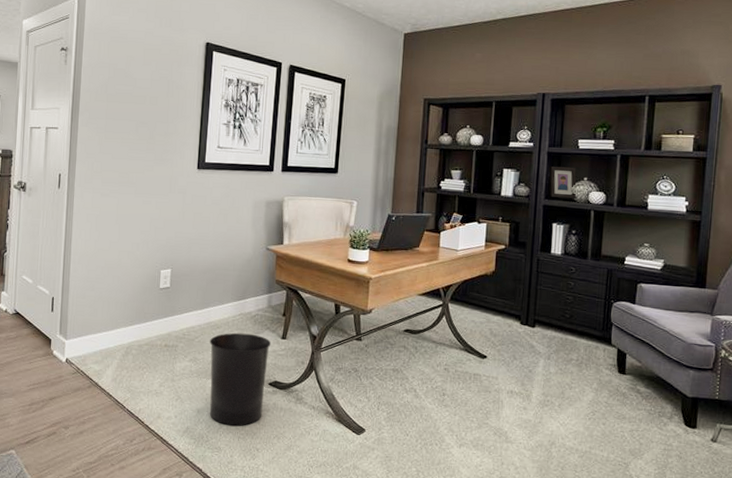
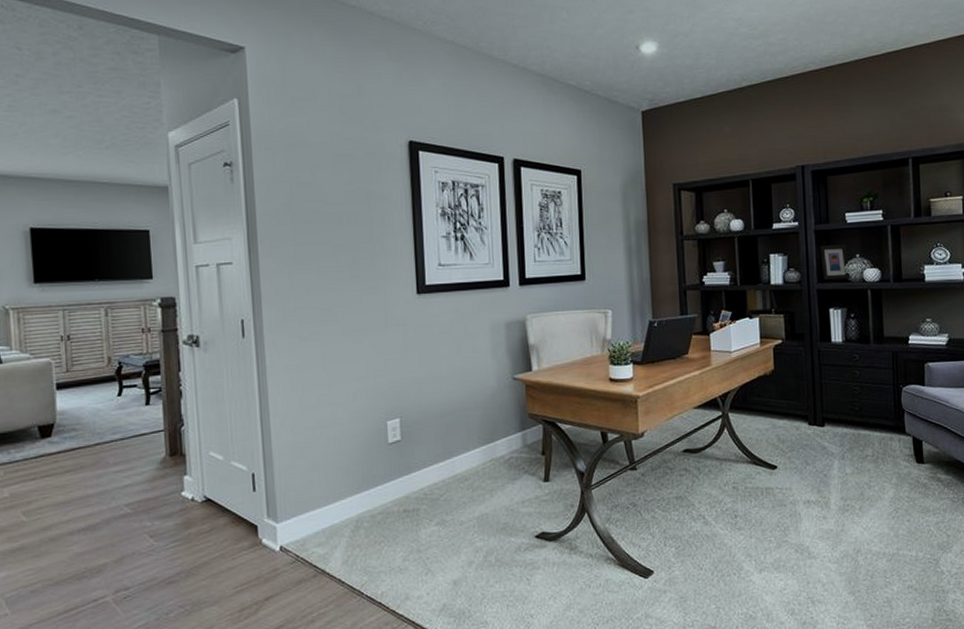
waste bin: present [209,332,271,426] -> none [458,481,533,594]
books: none [476,193,505,218] -> present [746,282,777,311]

